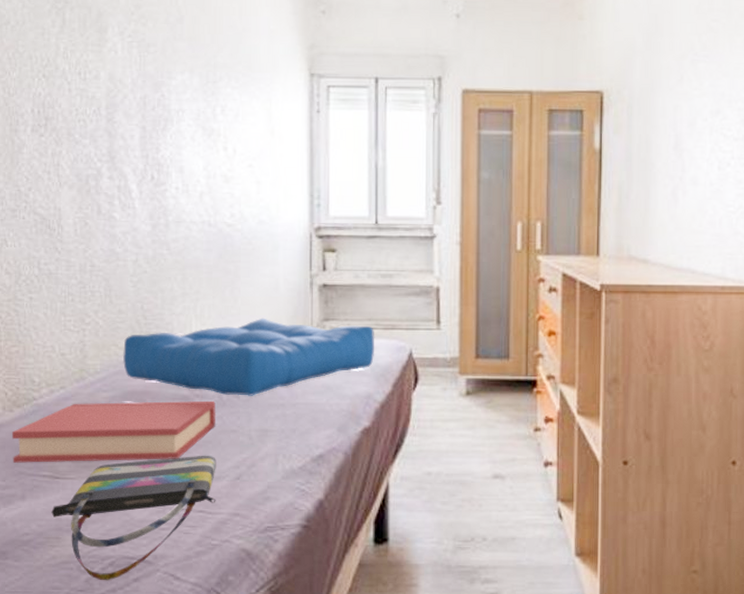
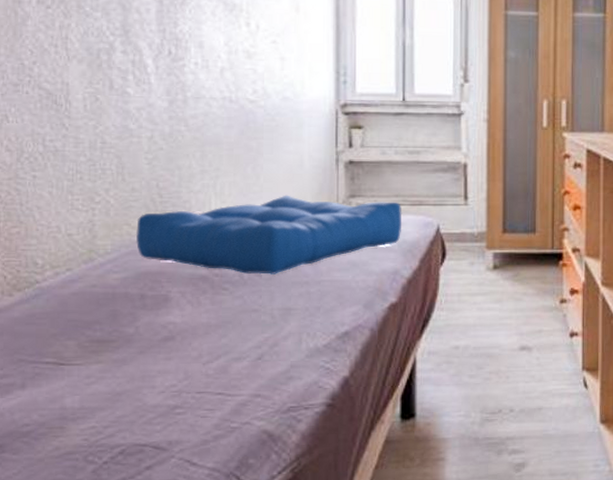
hardback book: present [11,401,215,463] -> none [10,281,236,350]
tote bag: present [51,455,216,581] -> none [55,335,236,471]

